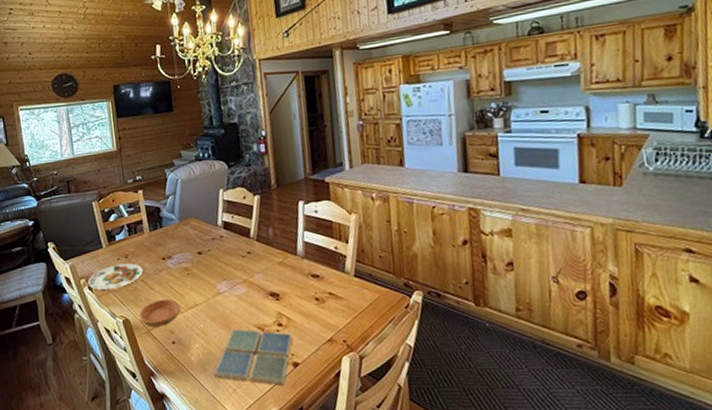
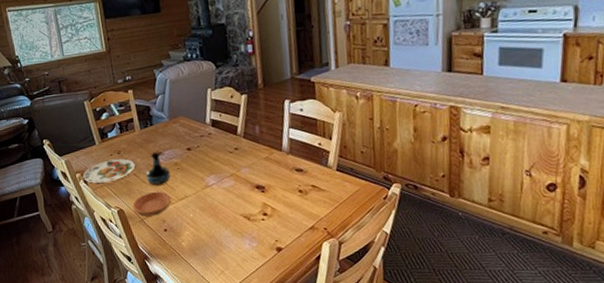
tequila bottle: none [154,256,180,292] -> present [146,152,171,185]
drink coaster: present [214,328,293,385] -> none [203,218,277,267]

